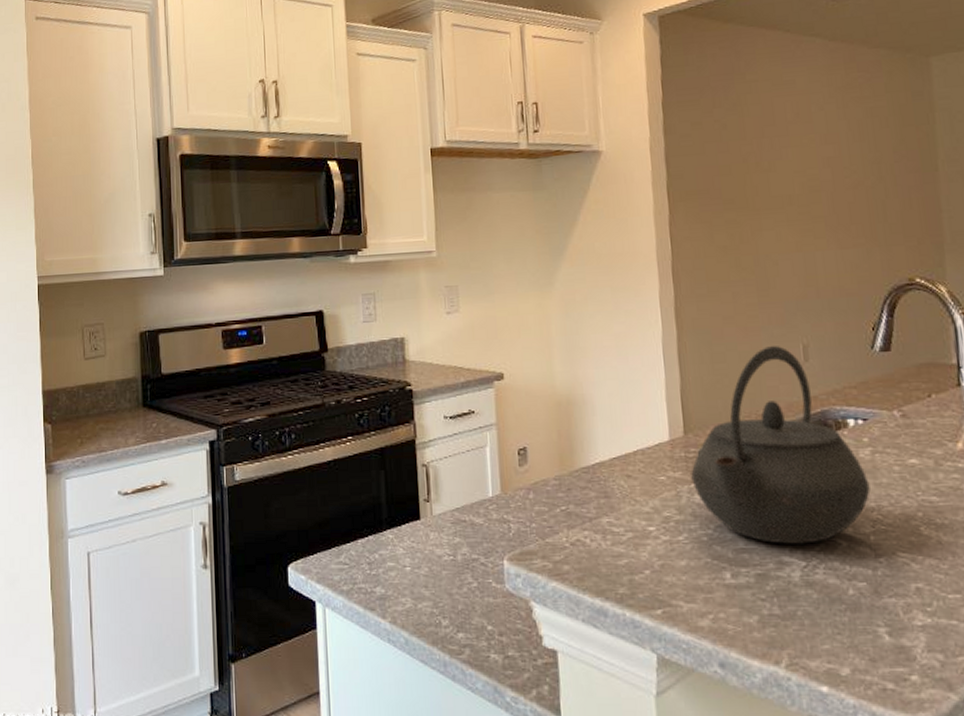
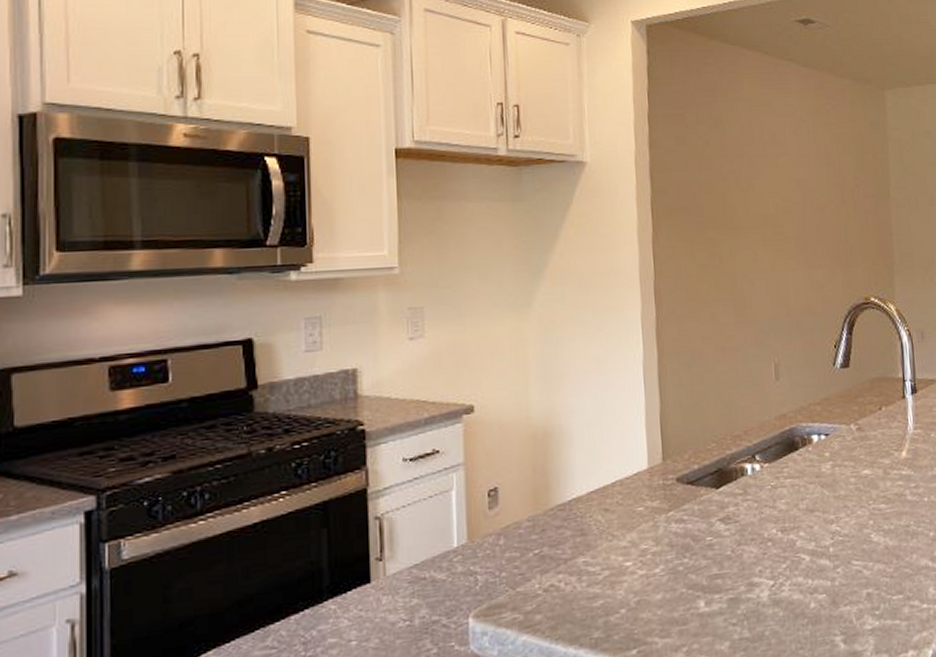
kettle: present [691,346,871,544] -> none [668,365,831,566]

